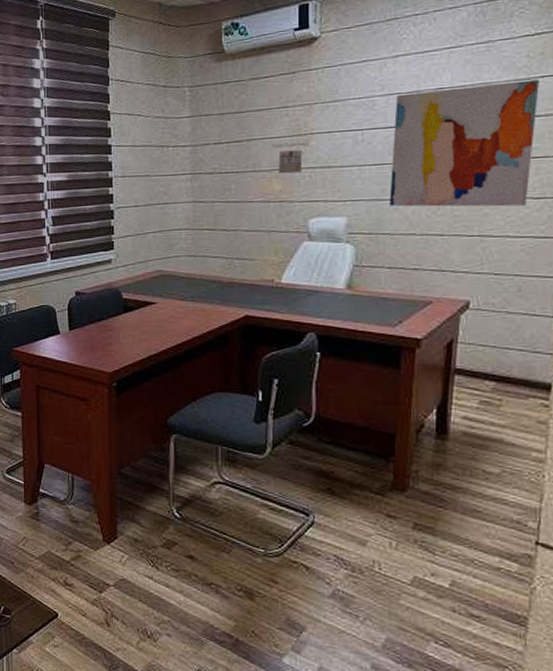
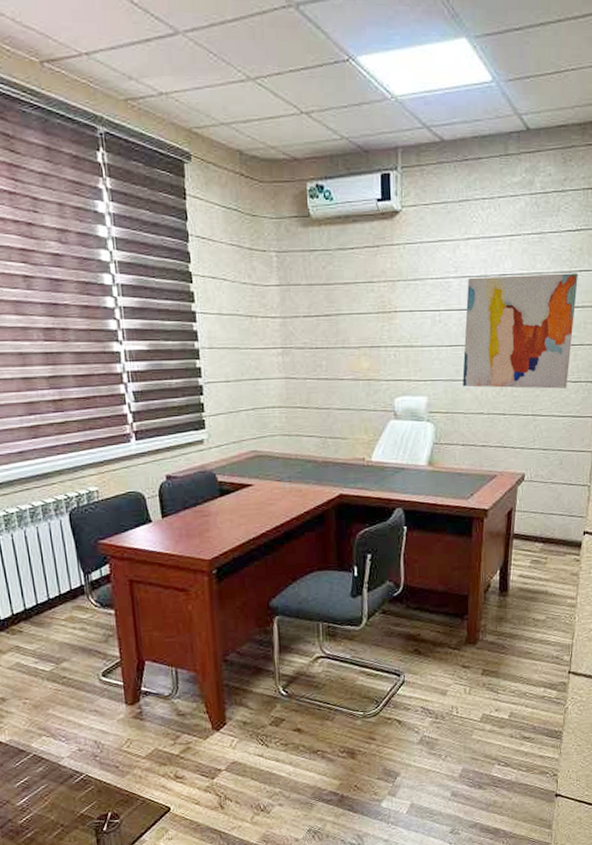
calendar: present [272,142,308,174] -> none [359,319,393,352]

